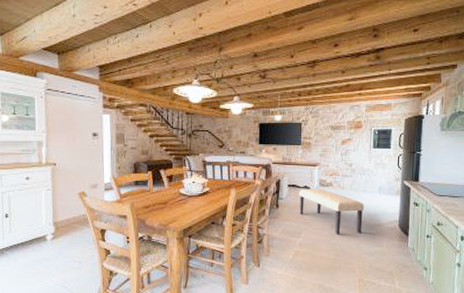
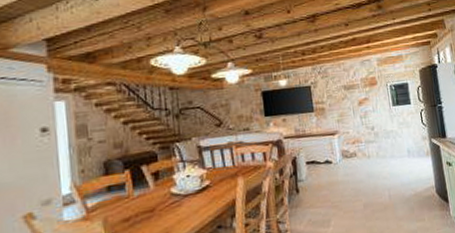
bench: present [299,189,364,234] -> none [320,161,399,215]

